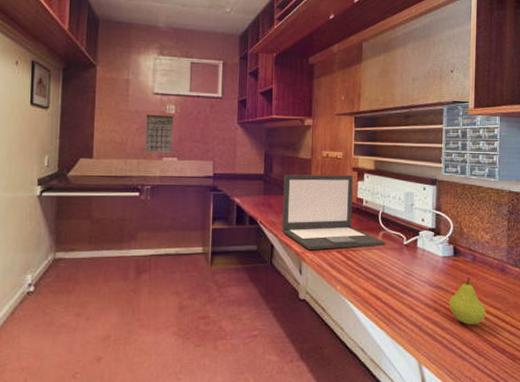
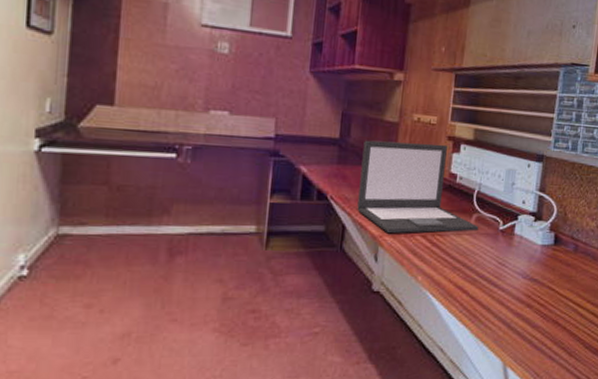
calendar: present [144,114,174,153] -> none [185,52,227,105]
fruit: present [448,277,487,325] -> none [543,269,583,322]

